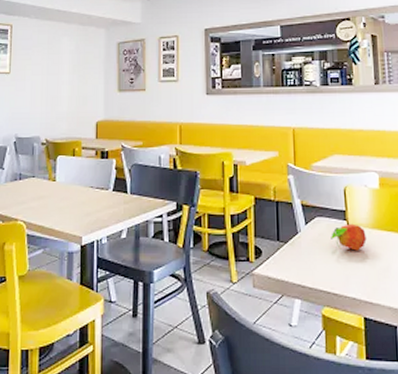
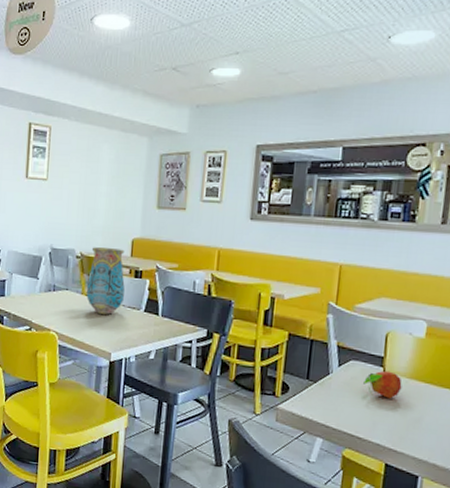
vase: none [54,132,92,198] -> present [87,247,125,315]

